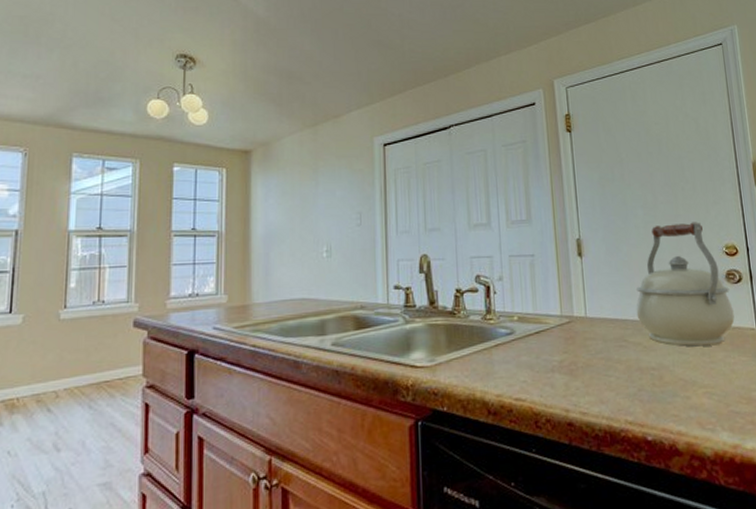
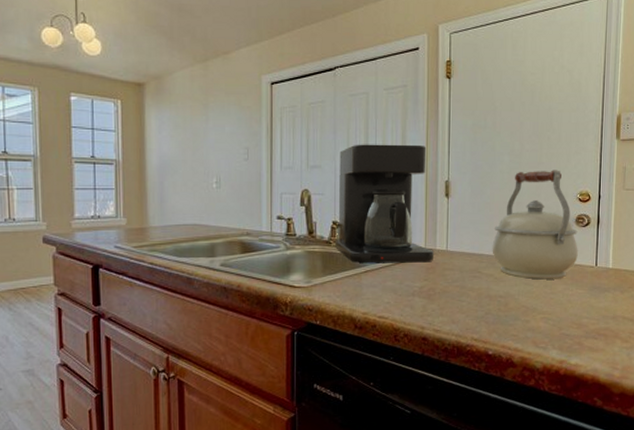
coffee maker: none [459,201,572,336] -> present [335,144,433,264]

